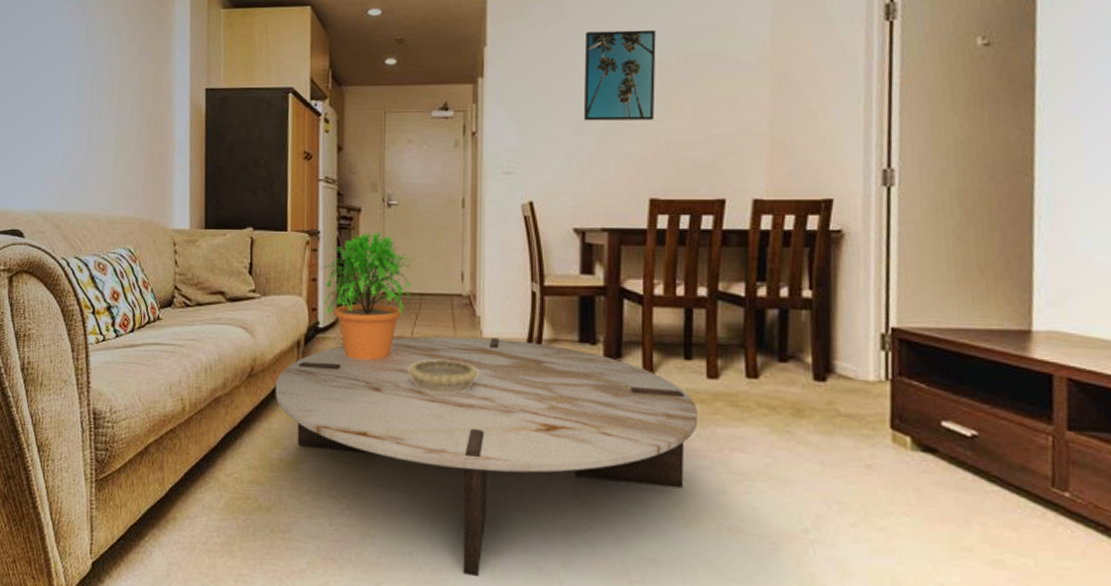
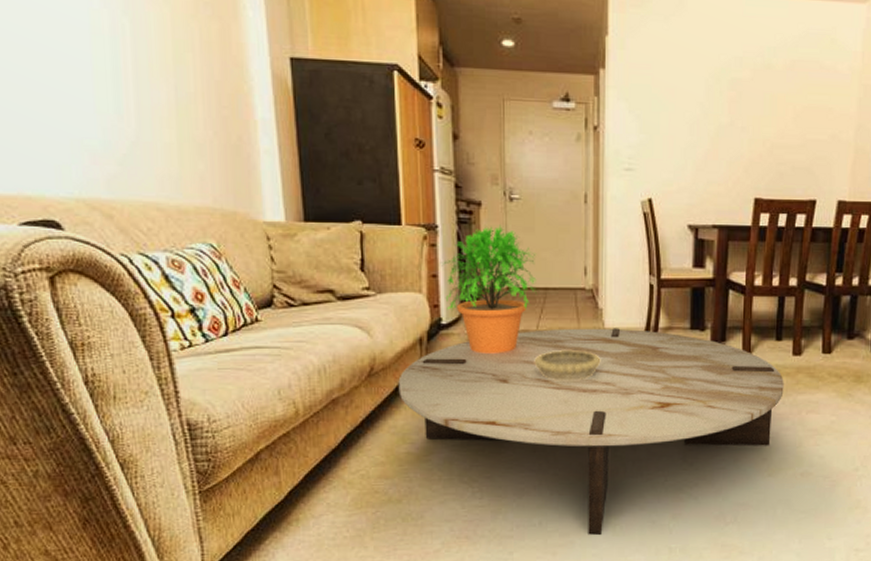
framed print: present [583,29,656,121] -> none [699,29,767,123]

